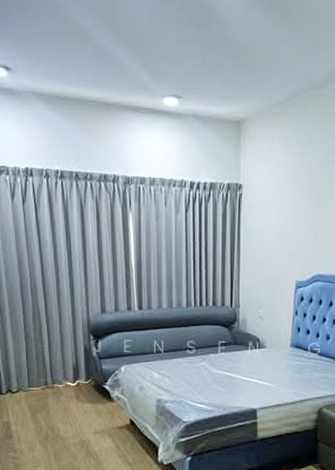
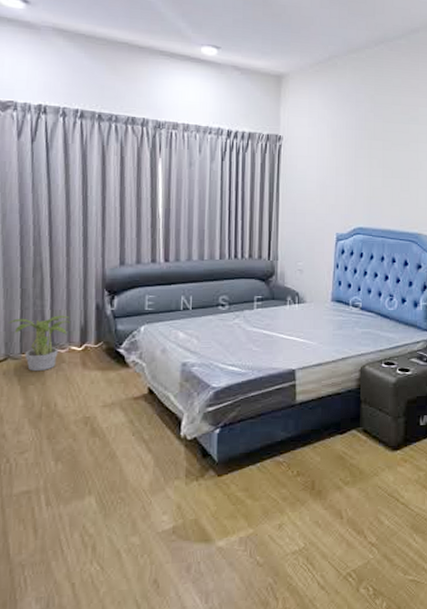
potted plant: none [17,356,65,402] -> present [7,315,70,372]

